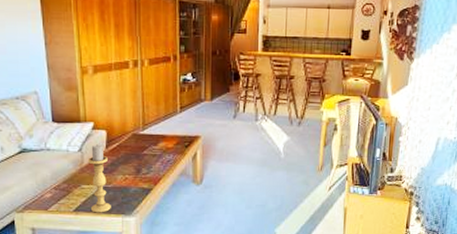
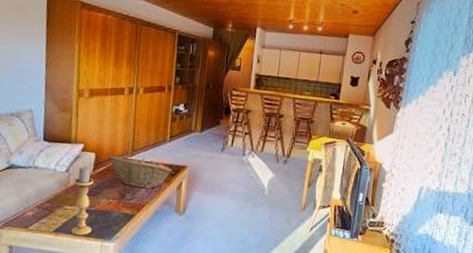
fruit basket: none [119,131,186,162] -> present [107,155,172,189]

